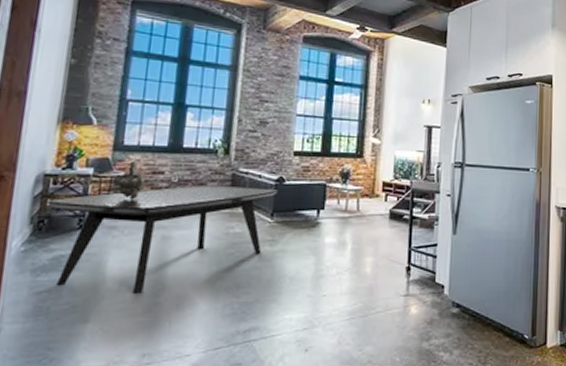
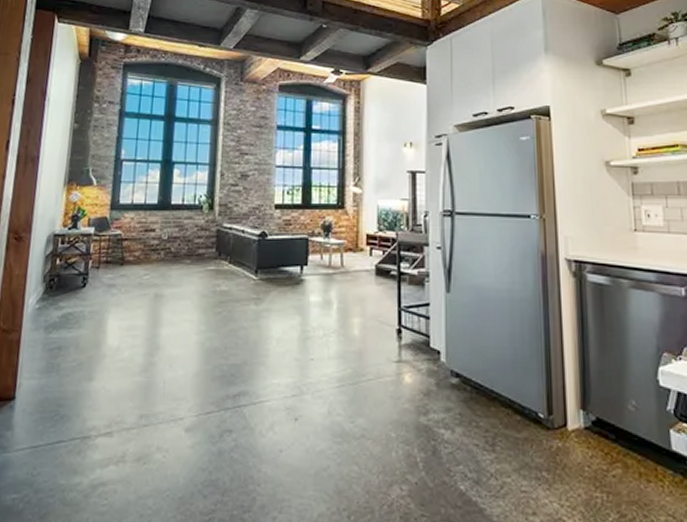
dining table: present [47,185,278,293] -> none [56,242,261,352]
decorative urn: present [113,159,145,200] -> none [111,217,139,258]

